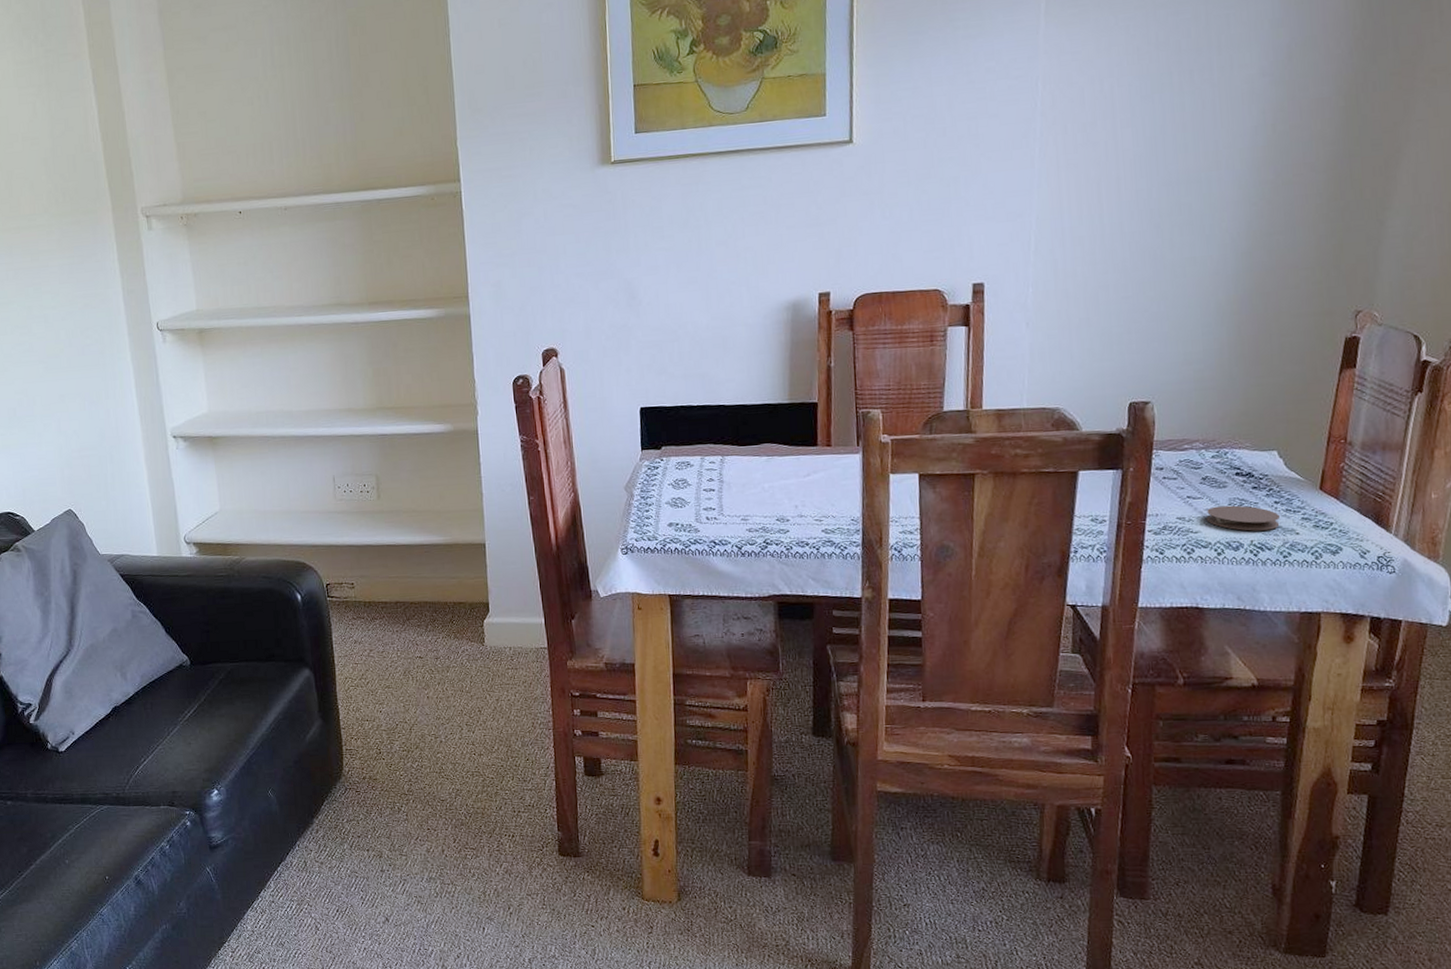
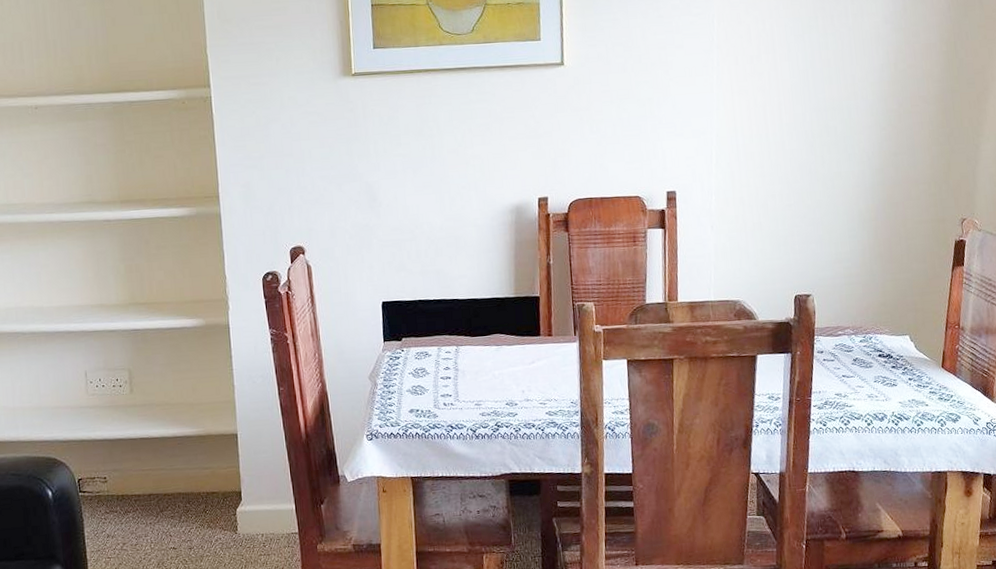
coaster: present [1206,505,1281,531] -> none [858,382,914,404]

